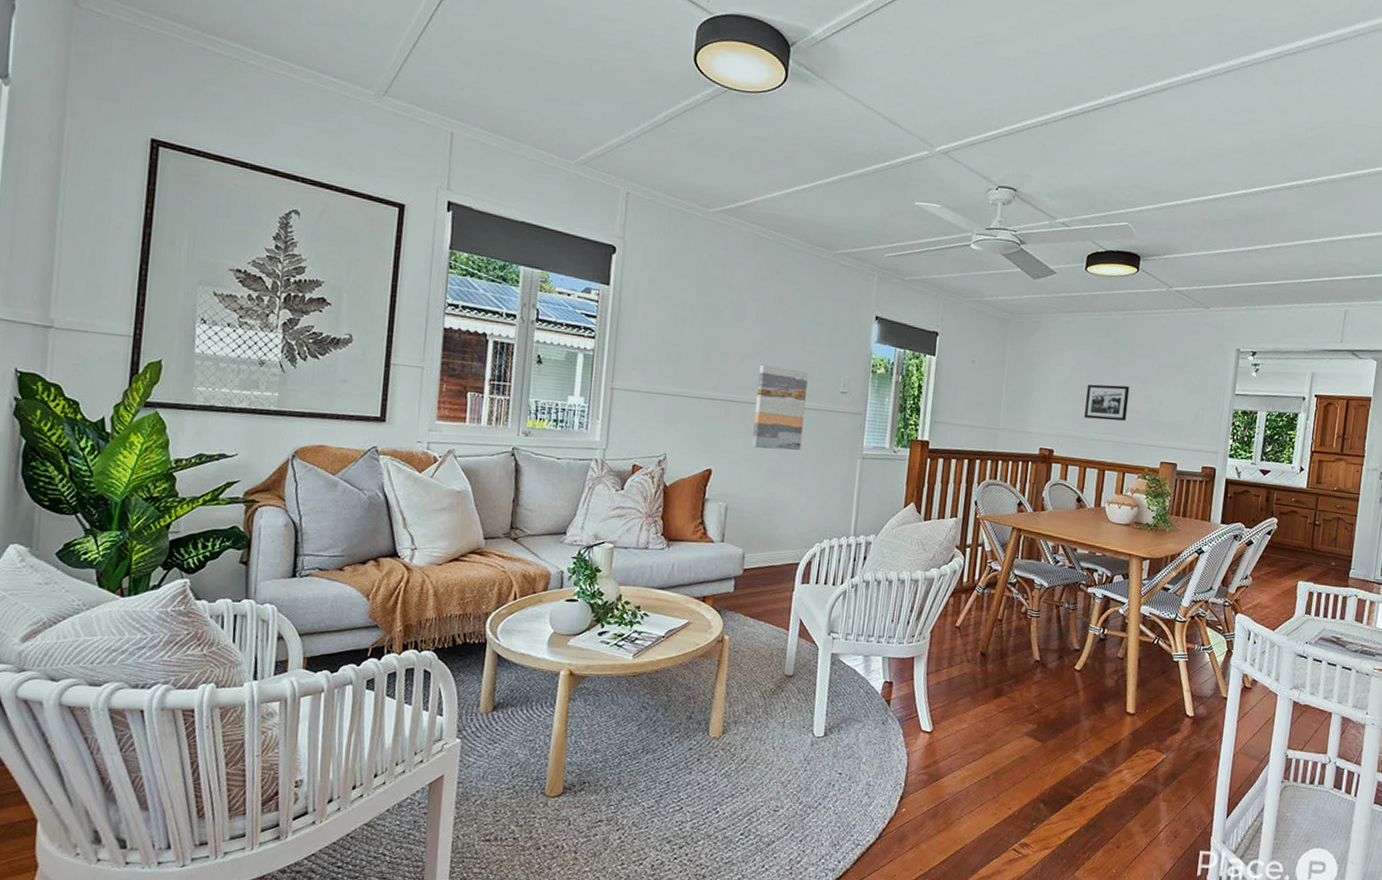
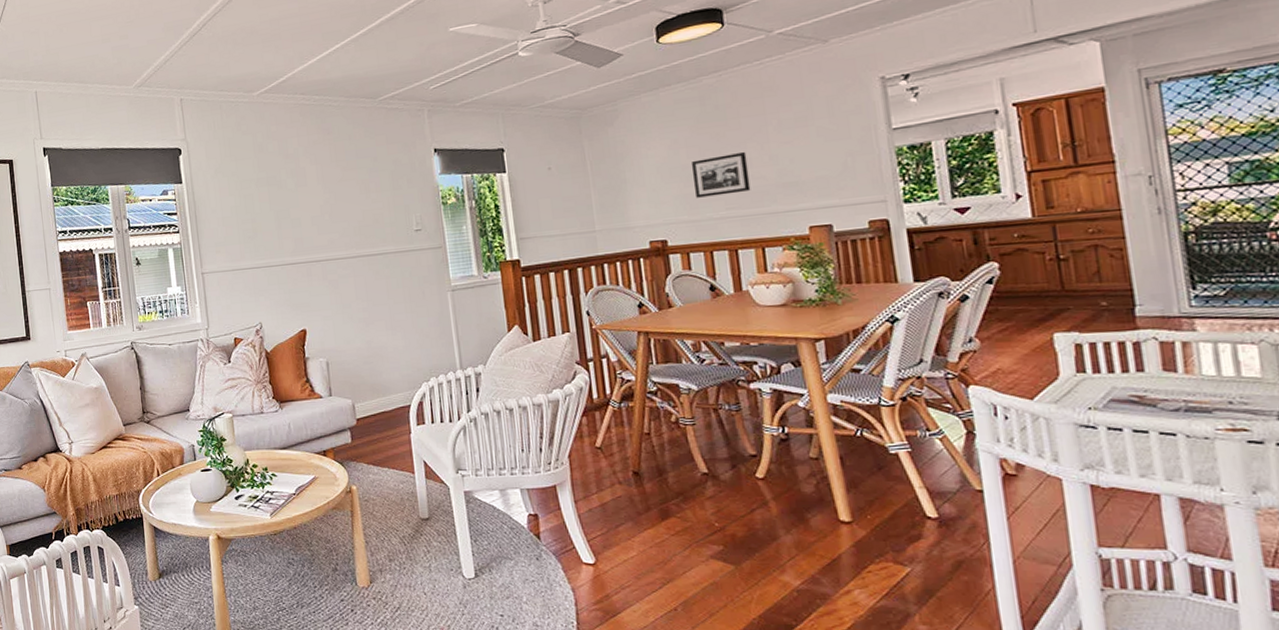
wall art: present [752,365,808,450] -> none [331,218,387,302]

